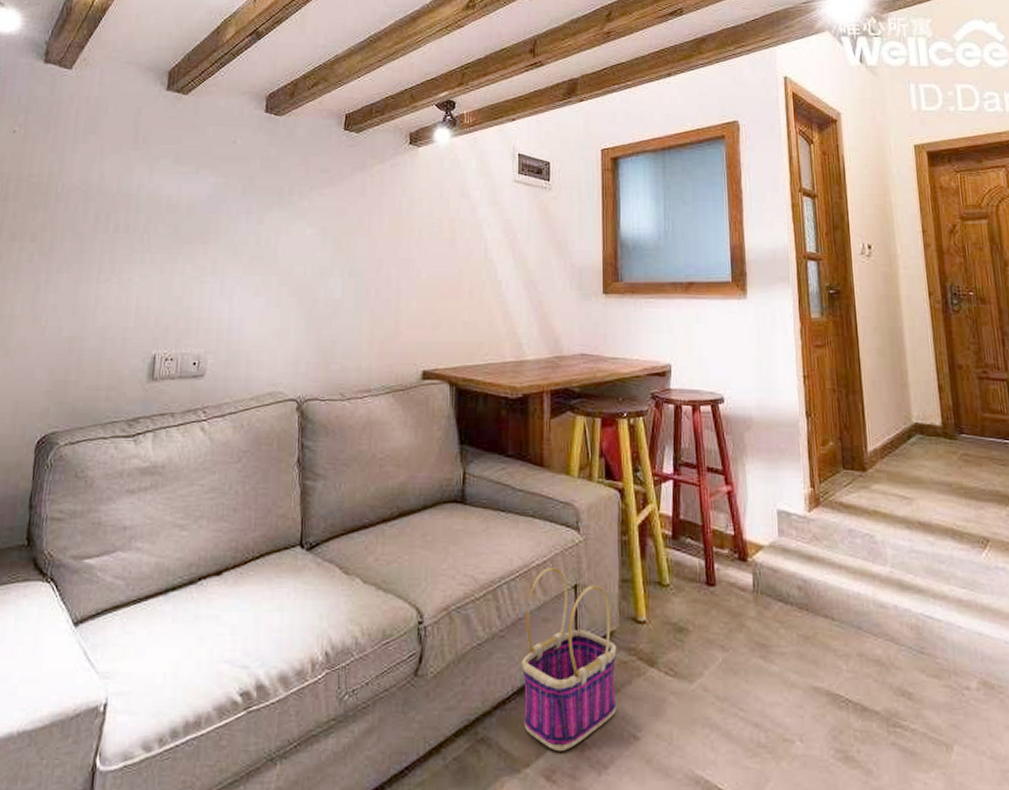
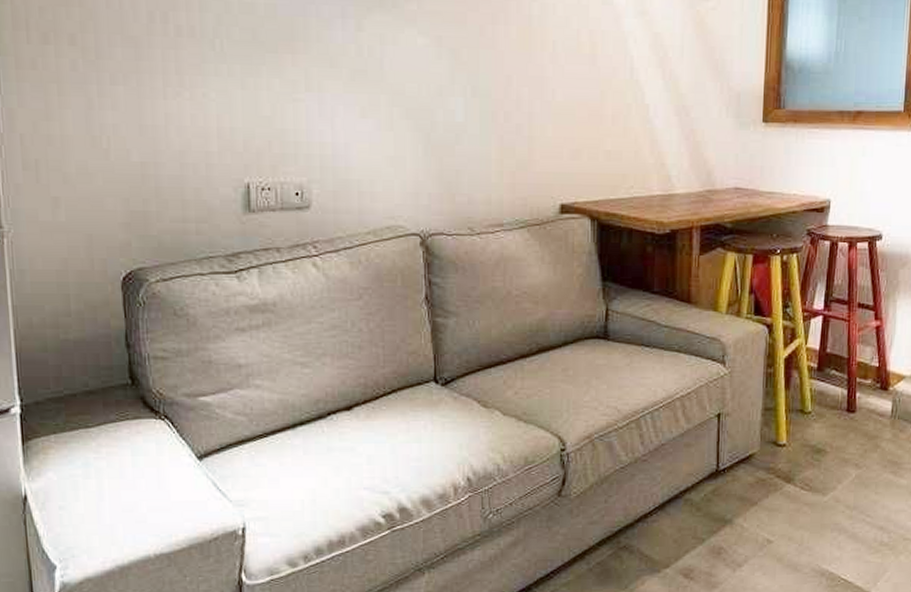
basket: present [521,567,617,751] -> none [663,397,757,554]

